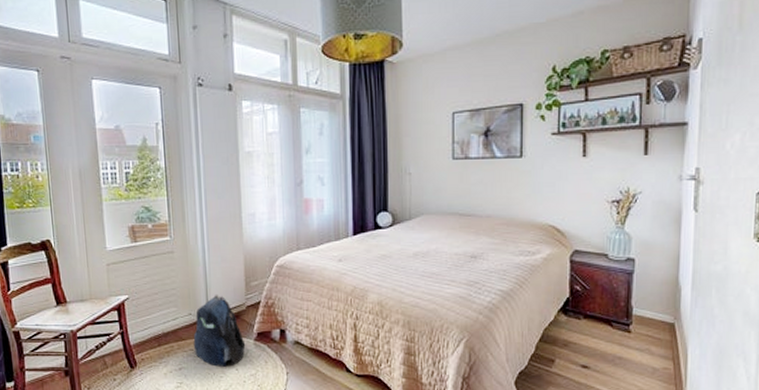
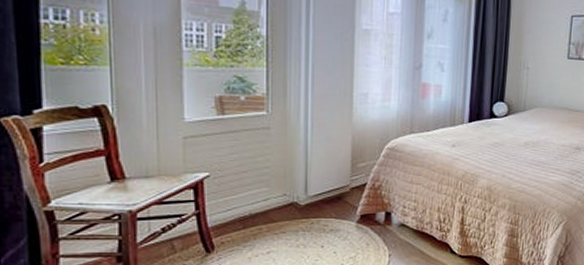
backpack: present [193,294,246,367] -> none [286,174,347,250]

